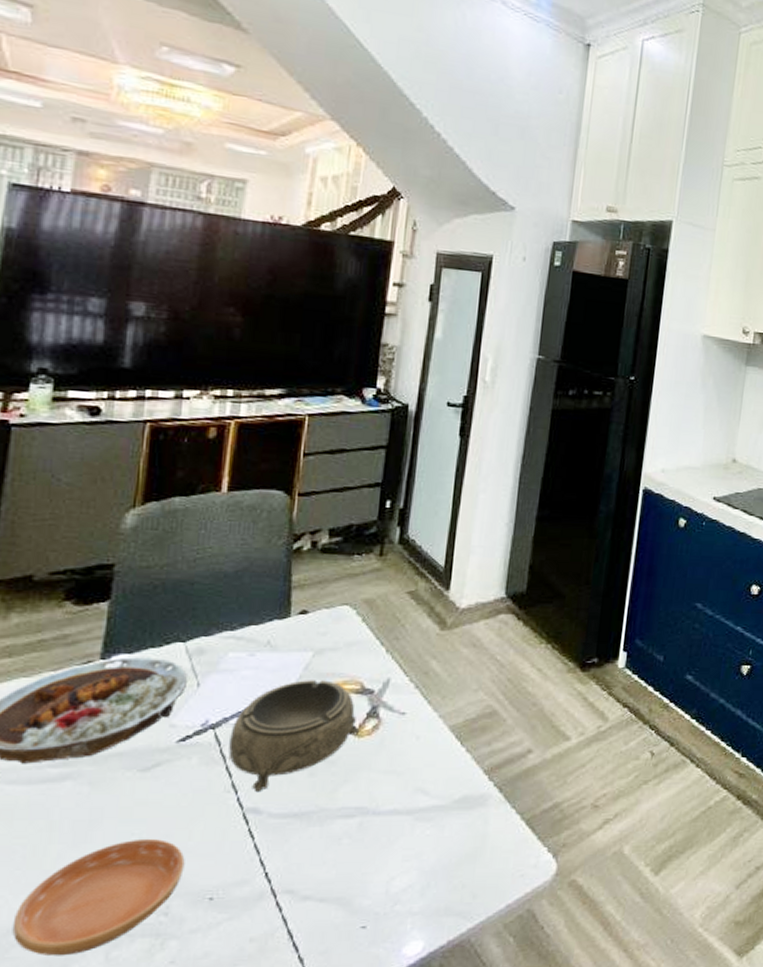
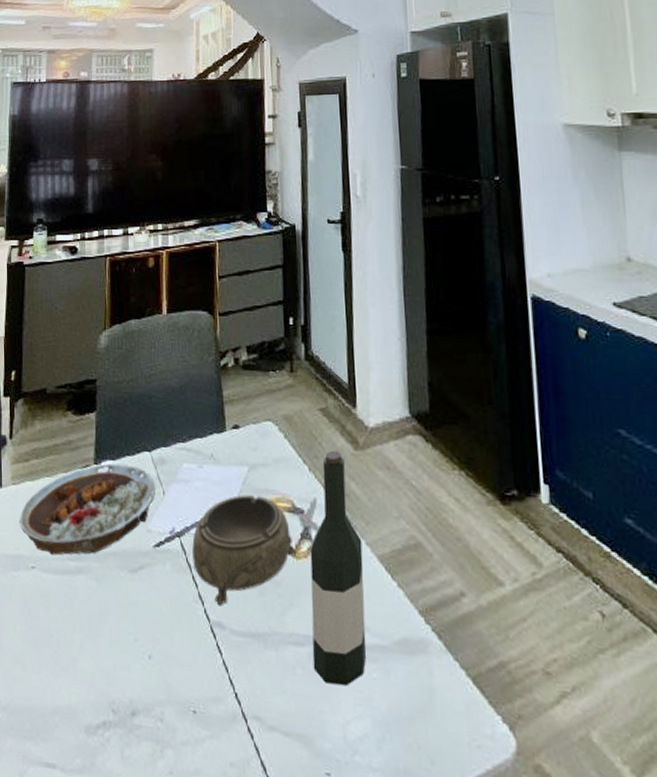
saucer: present [12,838,185,956] -> none [55,638,171,746]
wine bottle: none [362,631,435,848] -> present [310,450,367,687]

